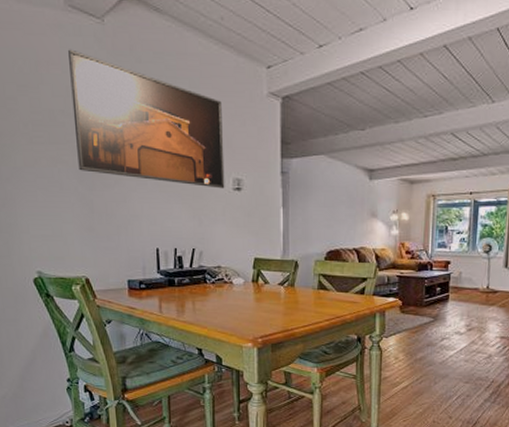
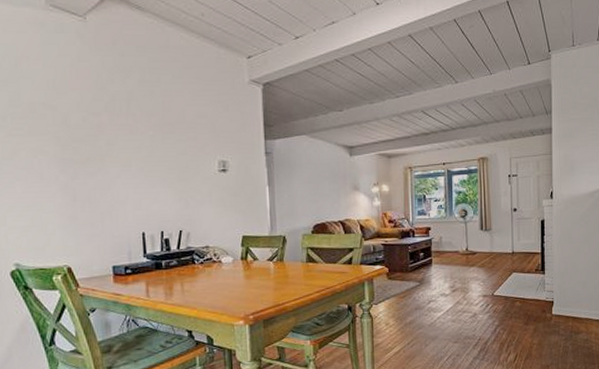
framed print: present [68,49,225,189] -> none [50,45,211,171]

